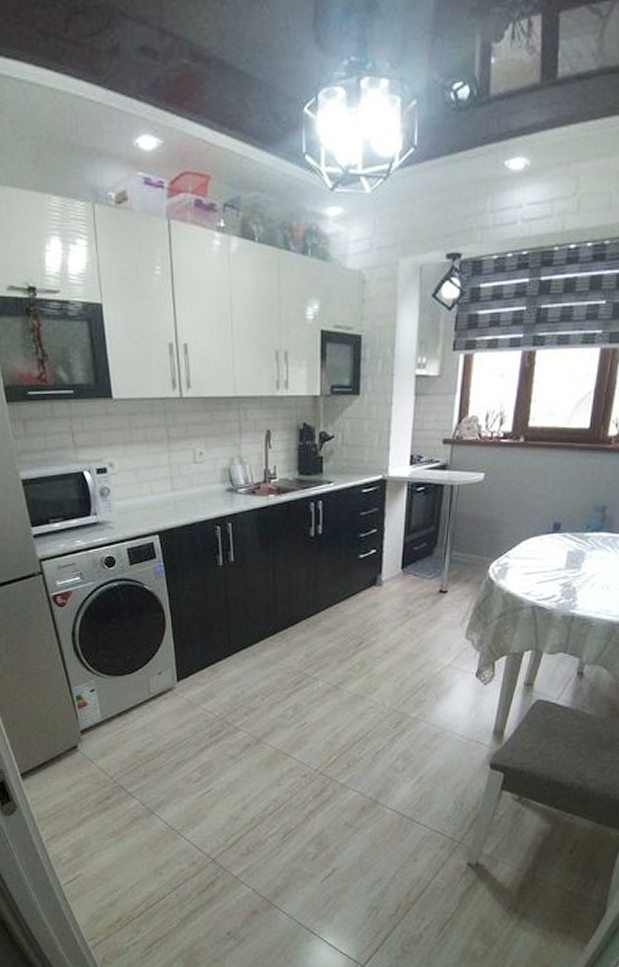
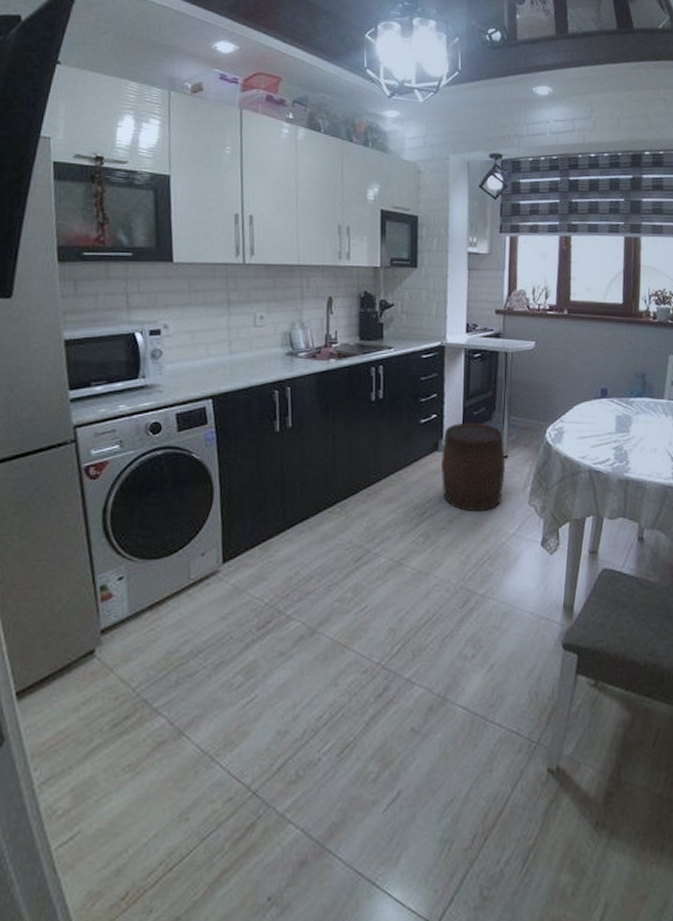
stool: none [379,557,444,643] -> present [442,422,505,511]

